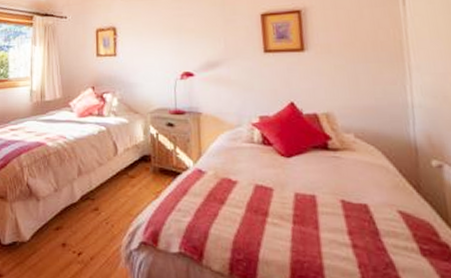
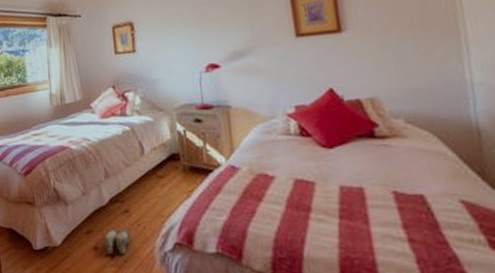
slippers: none [73,226,99,253] -> present [104,229,131,255]

